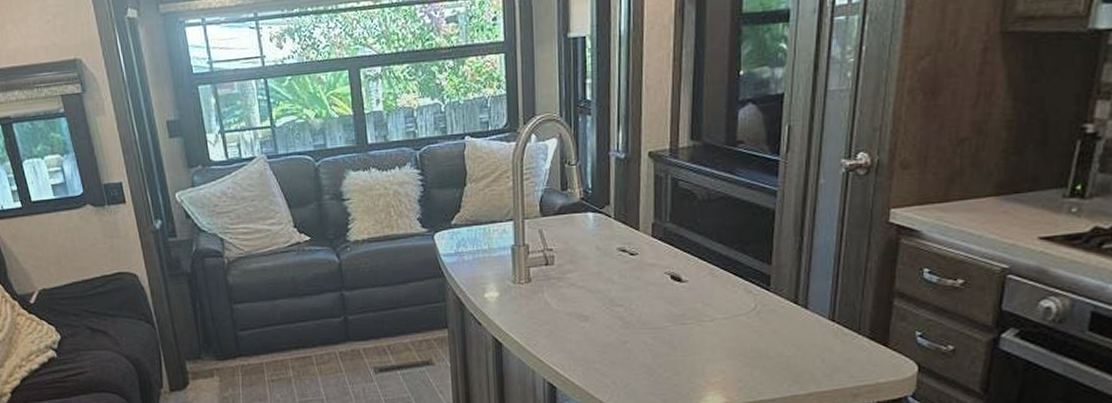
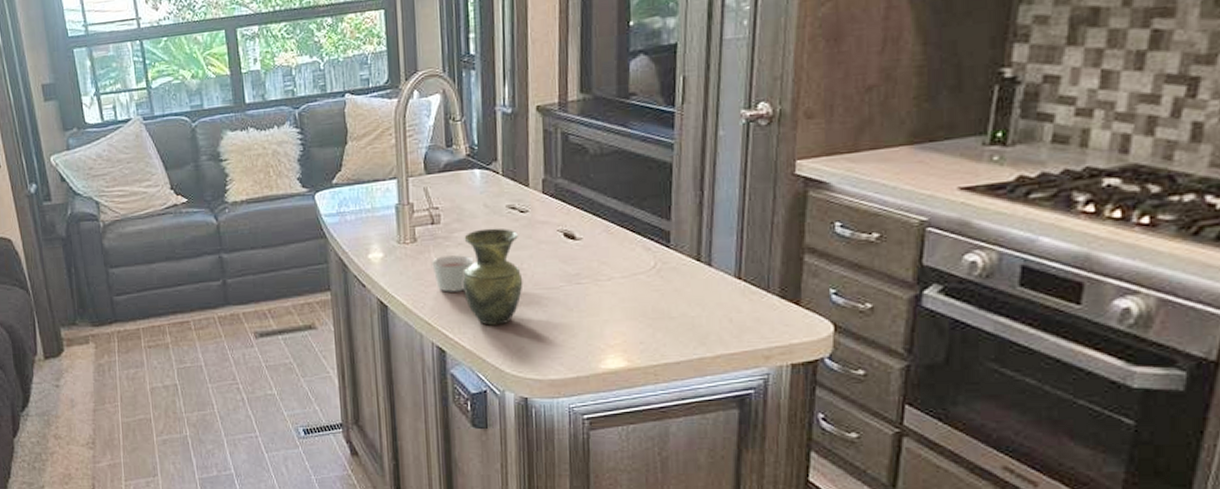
candle: none [545,295,585,331] -> present [432,255,474,292]
vase: none [574,269,631,363] -> present [463,228,523,326]

